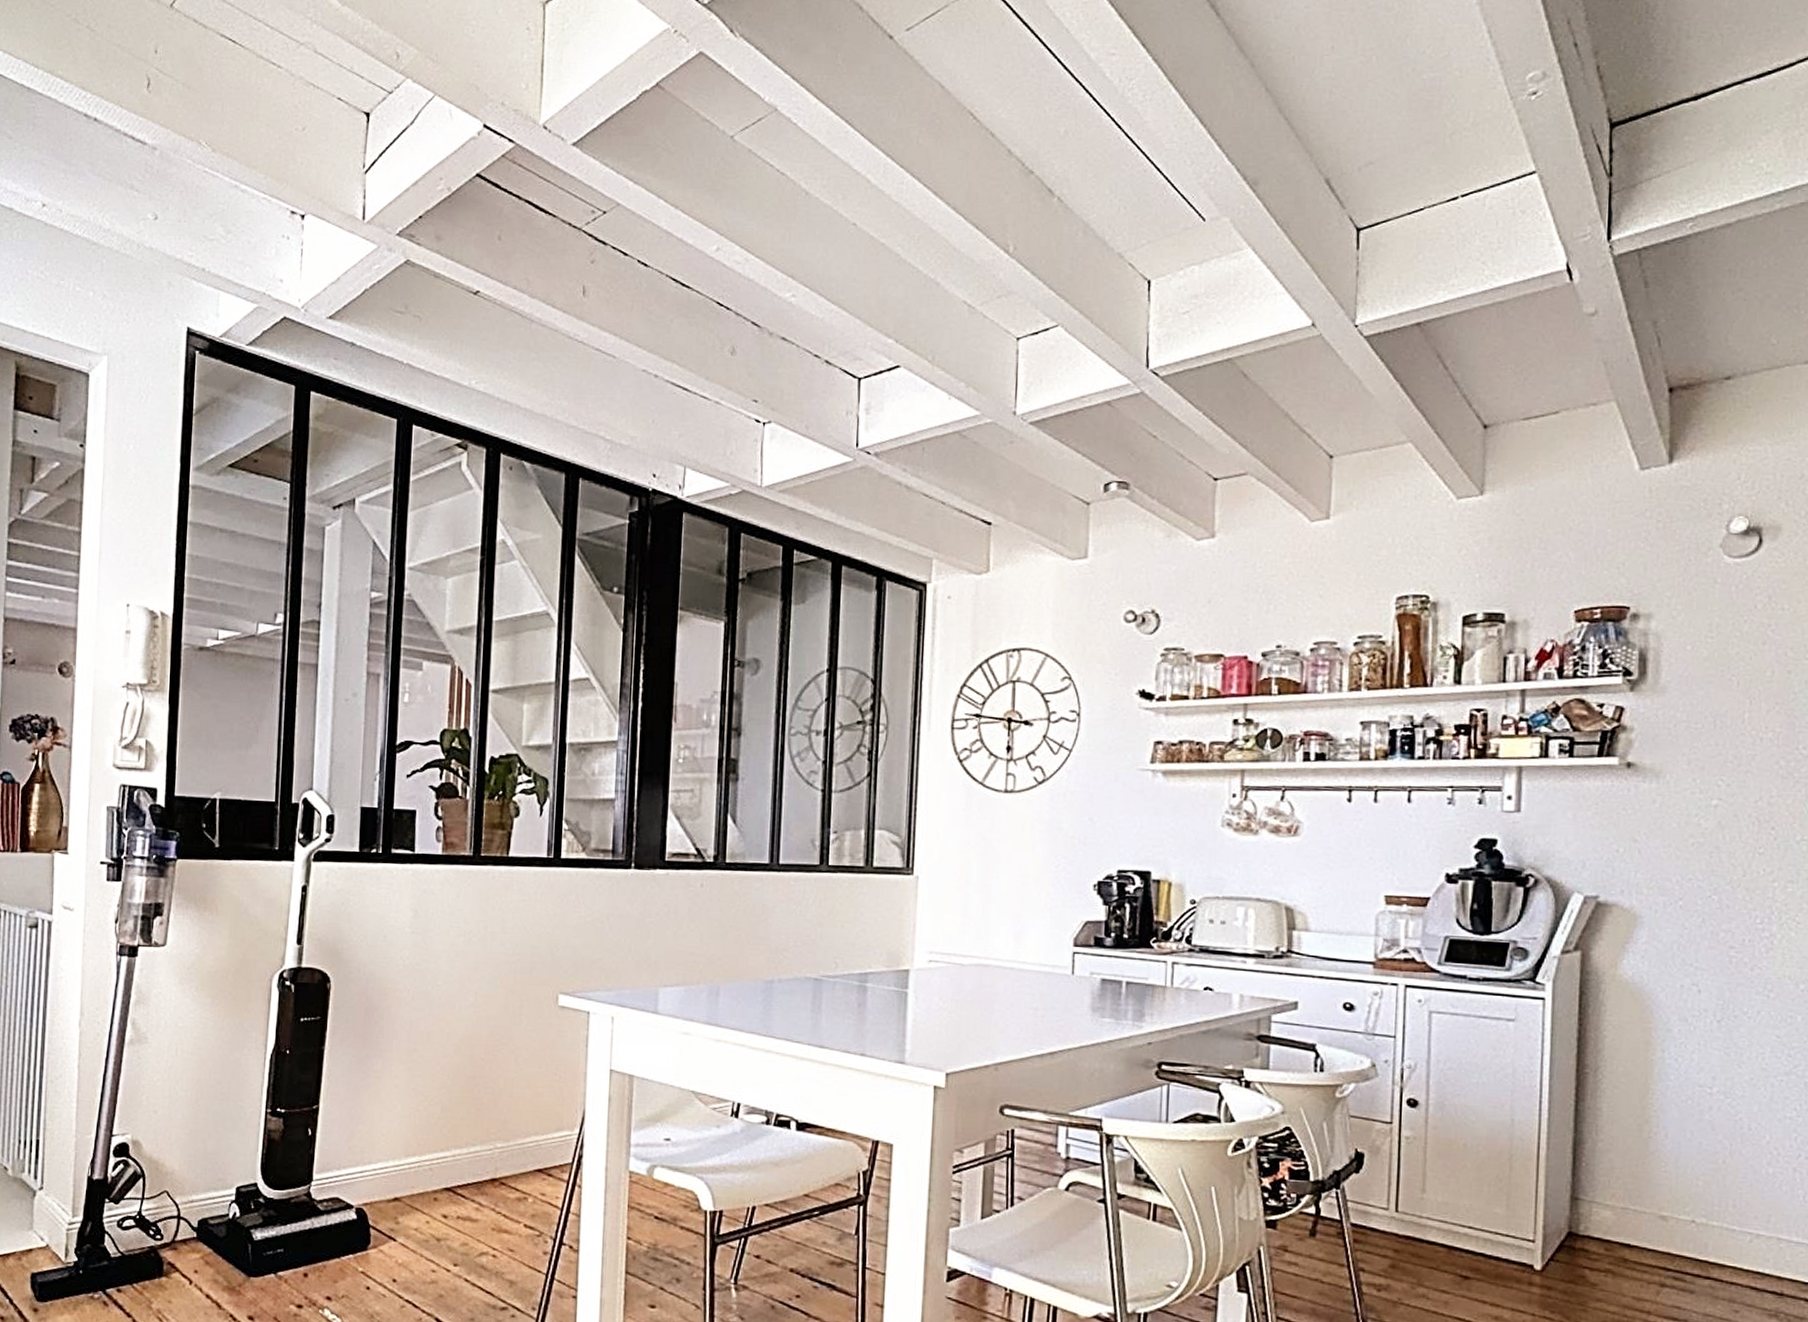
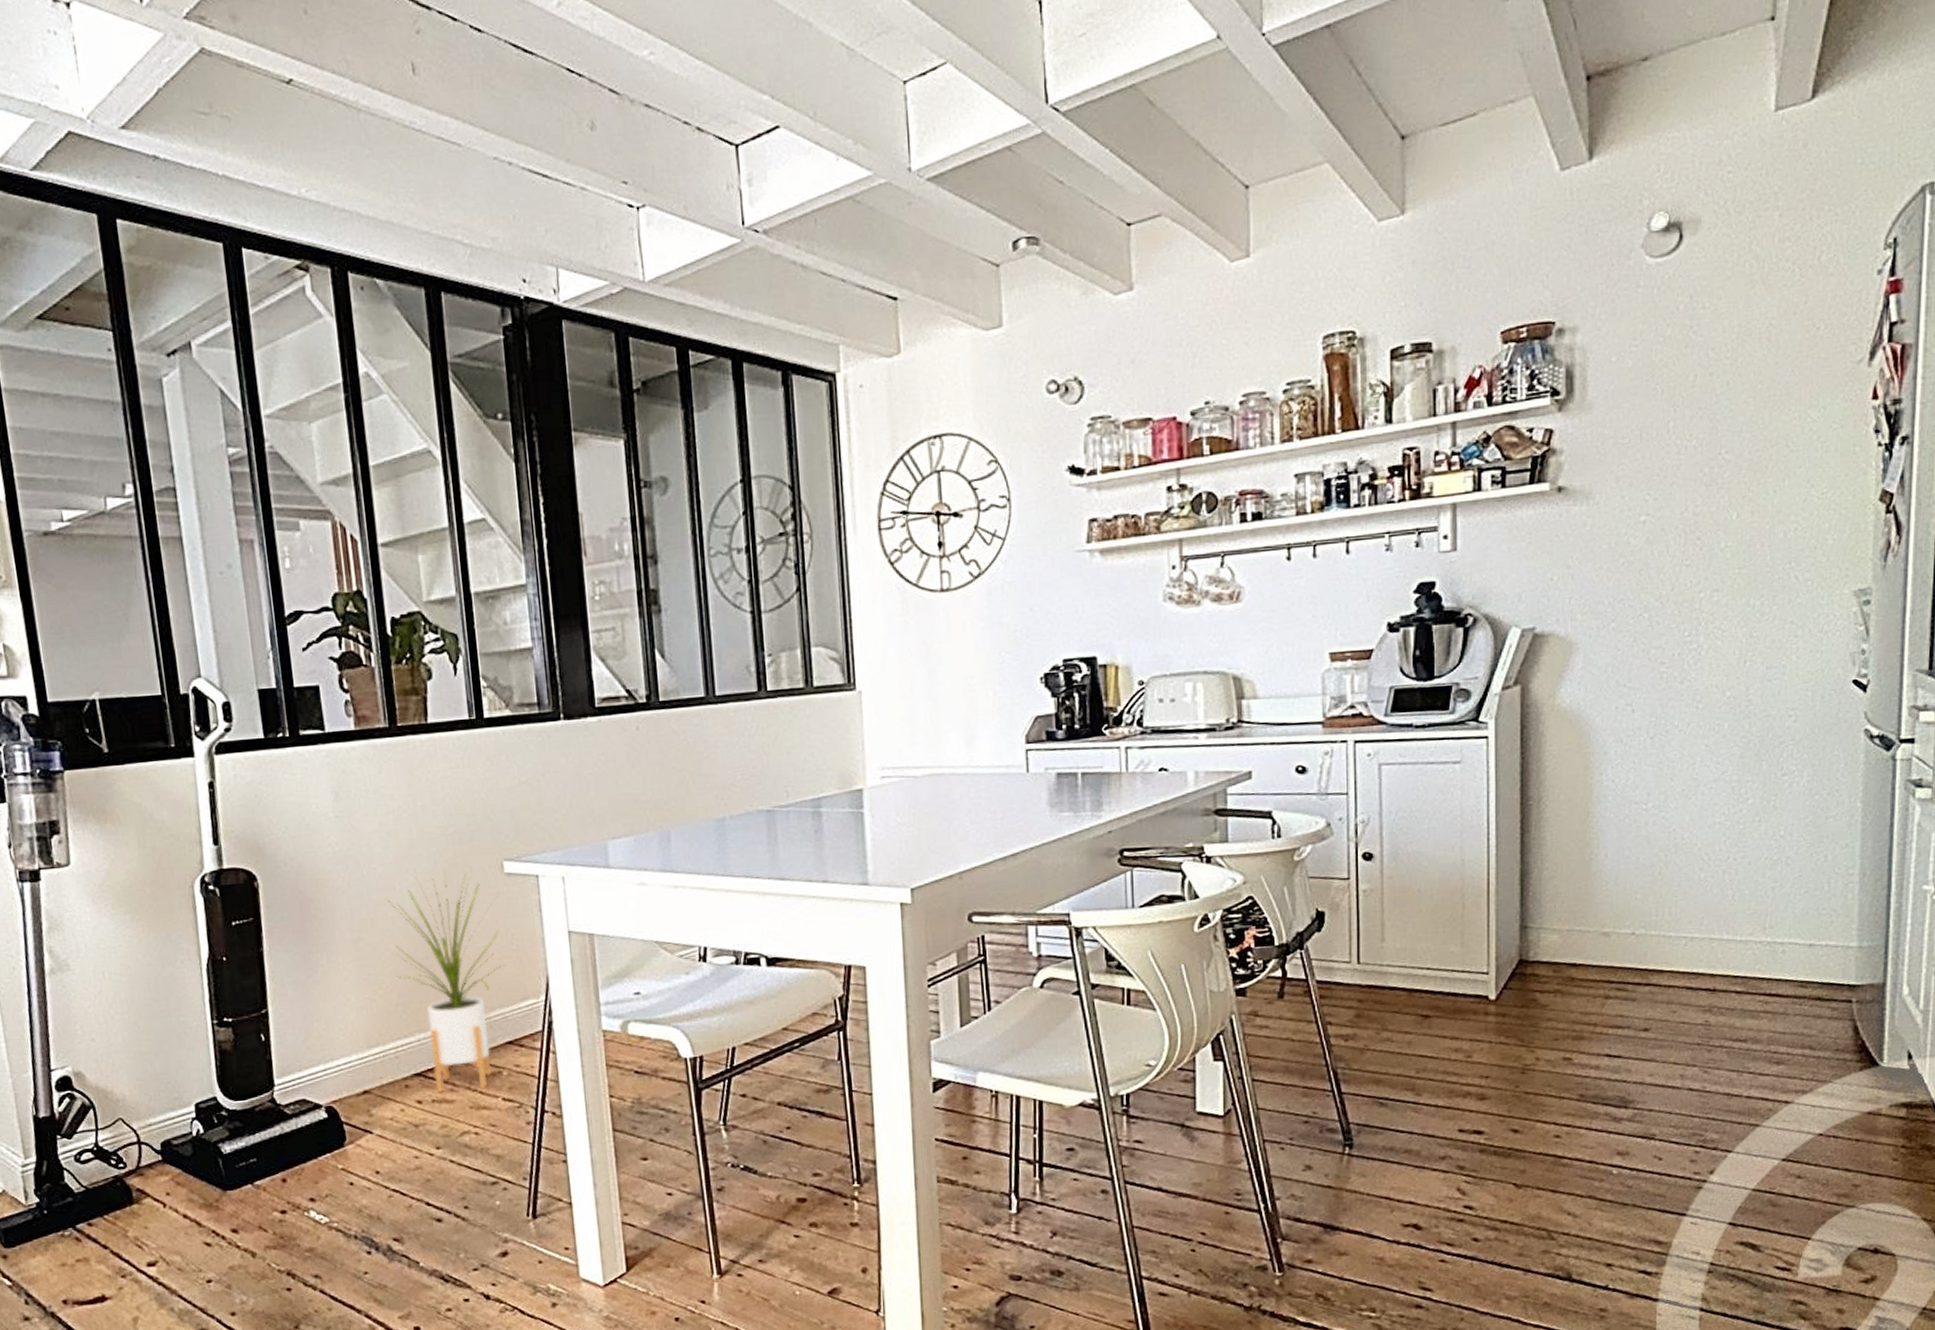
house plant: none [443,995,550,1213] -> present [387,870,506,1094]

